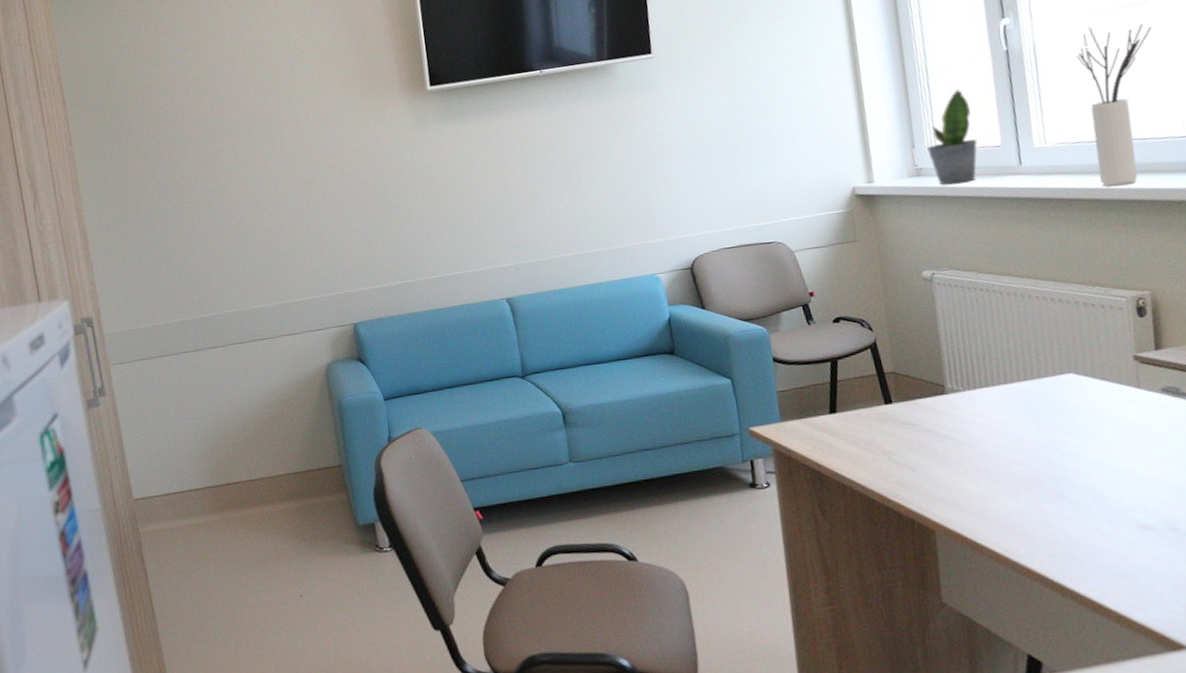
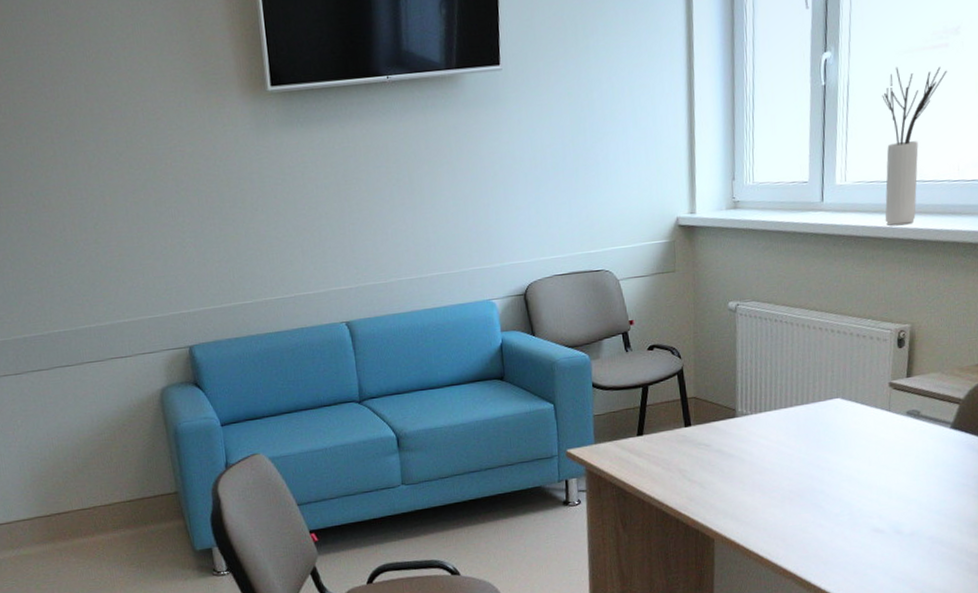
potted plant: present [927,89,978,185] -> none [745,122,789,219]

